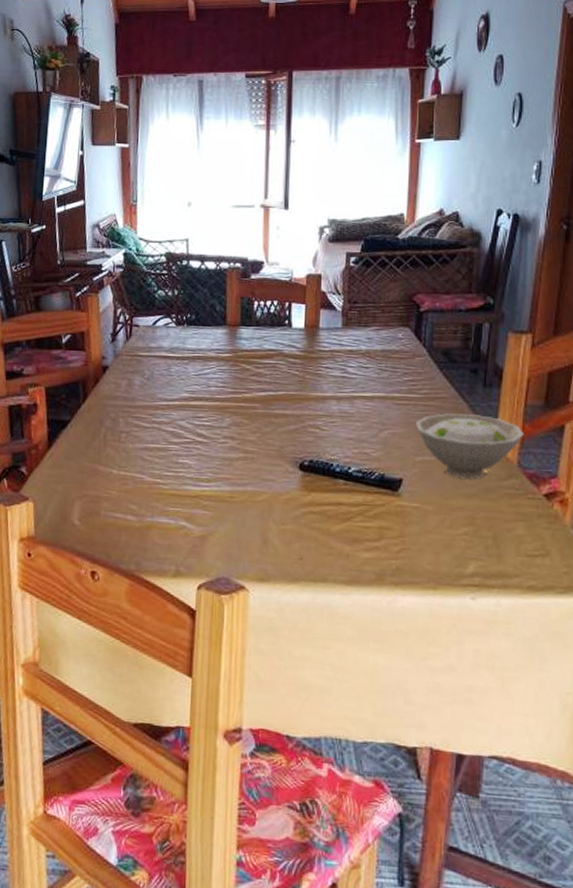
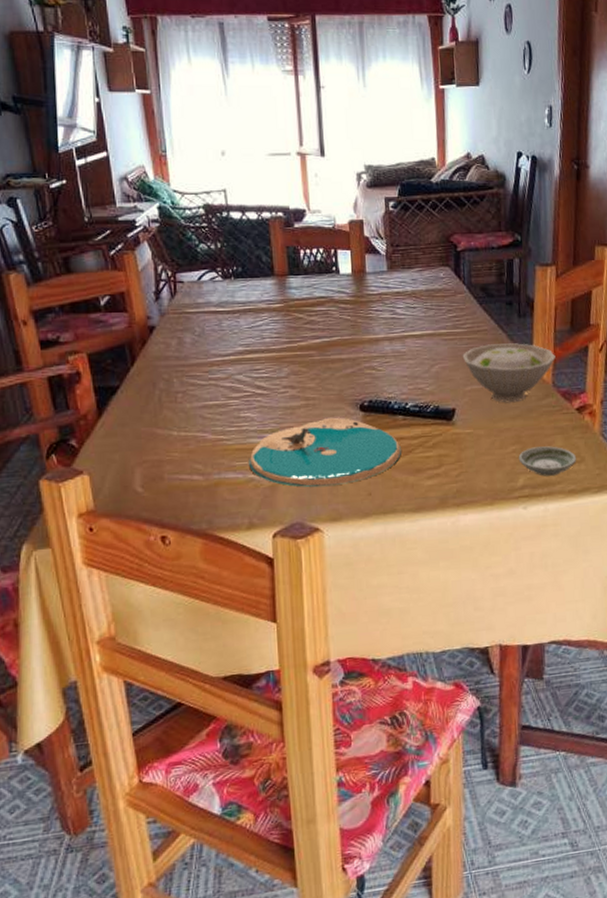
plate: none [182,473,339,545] -> present [249,417,401,487]
saucer: none [470,531,541,567] -> present [518,446,577,476]

